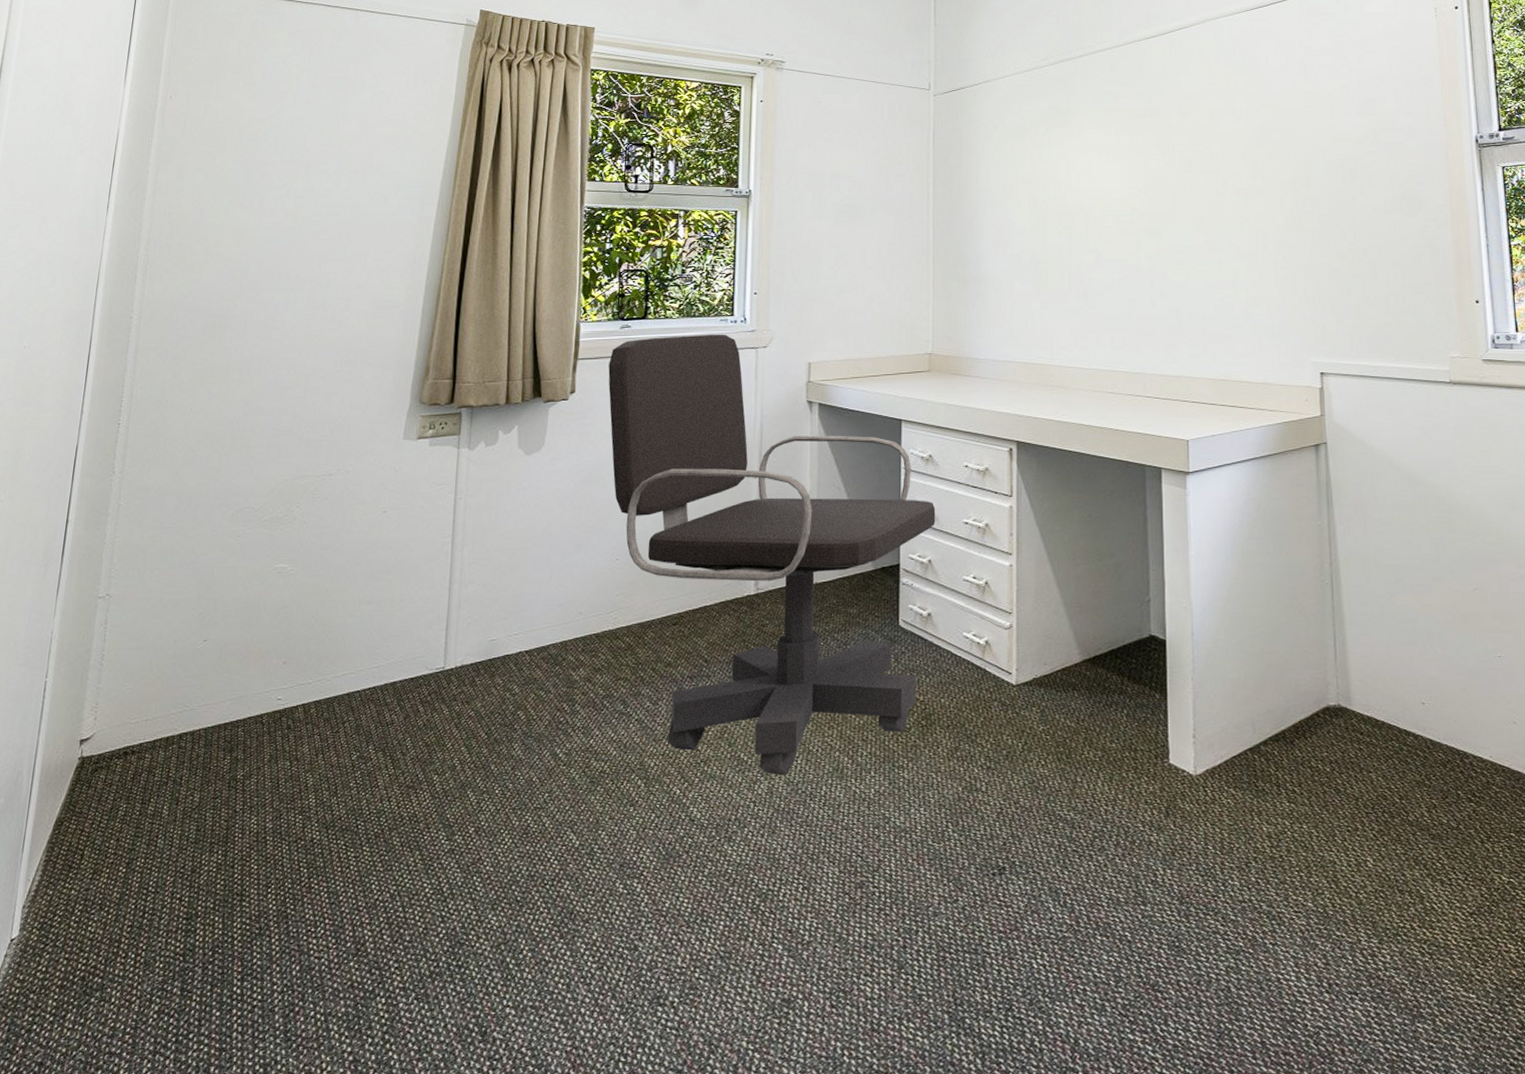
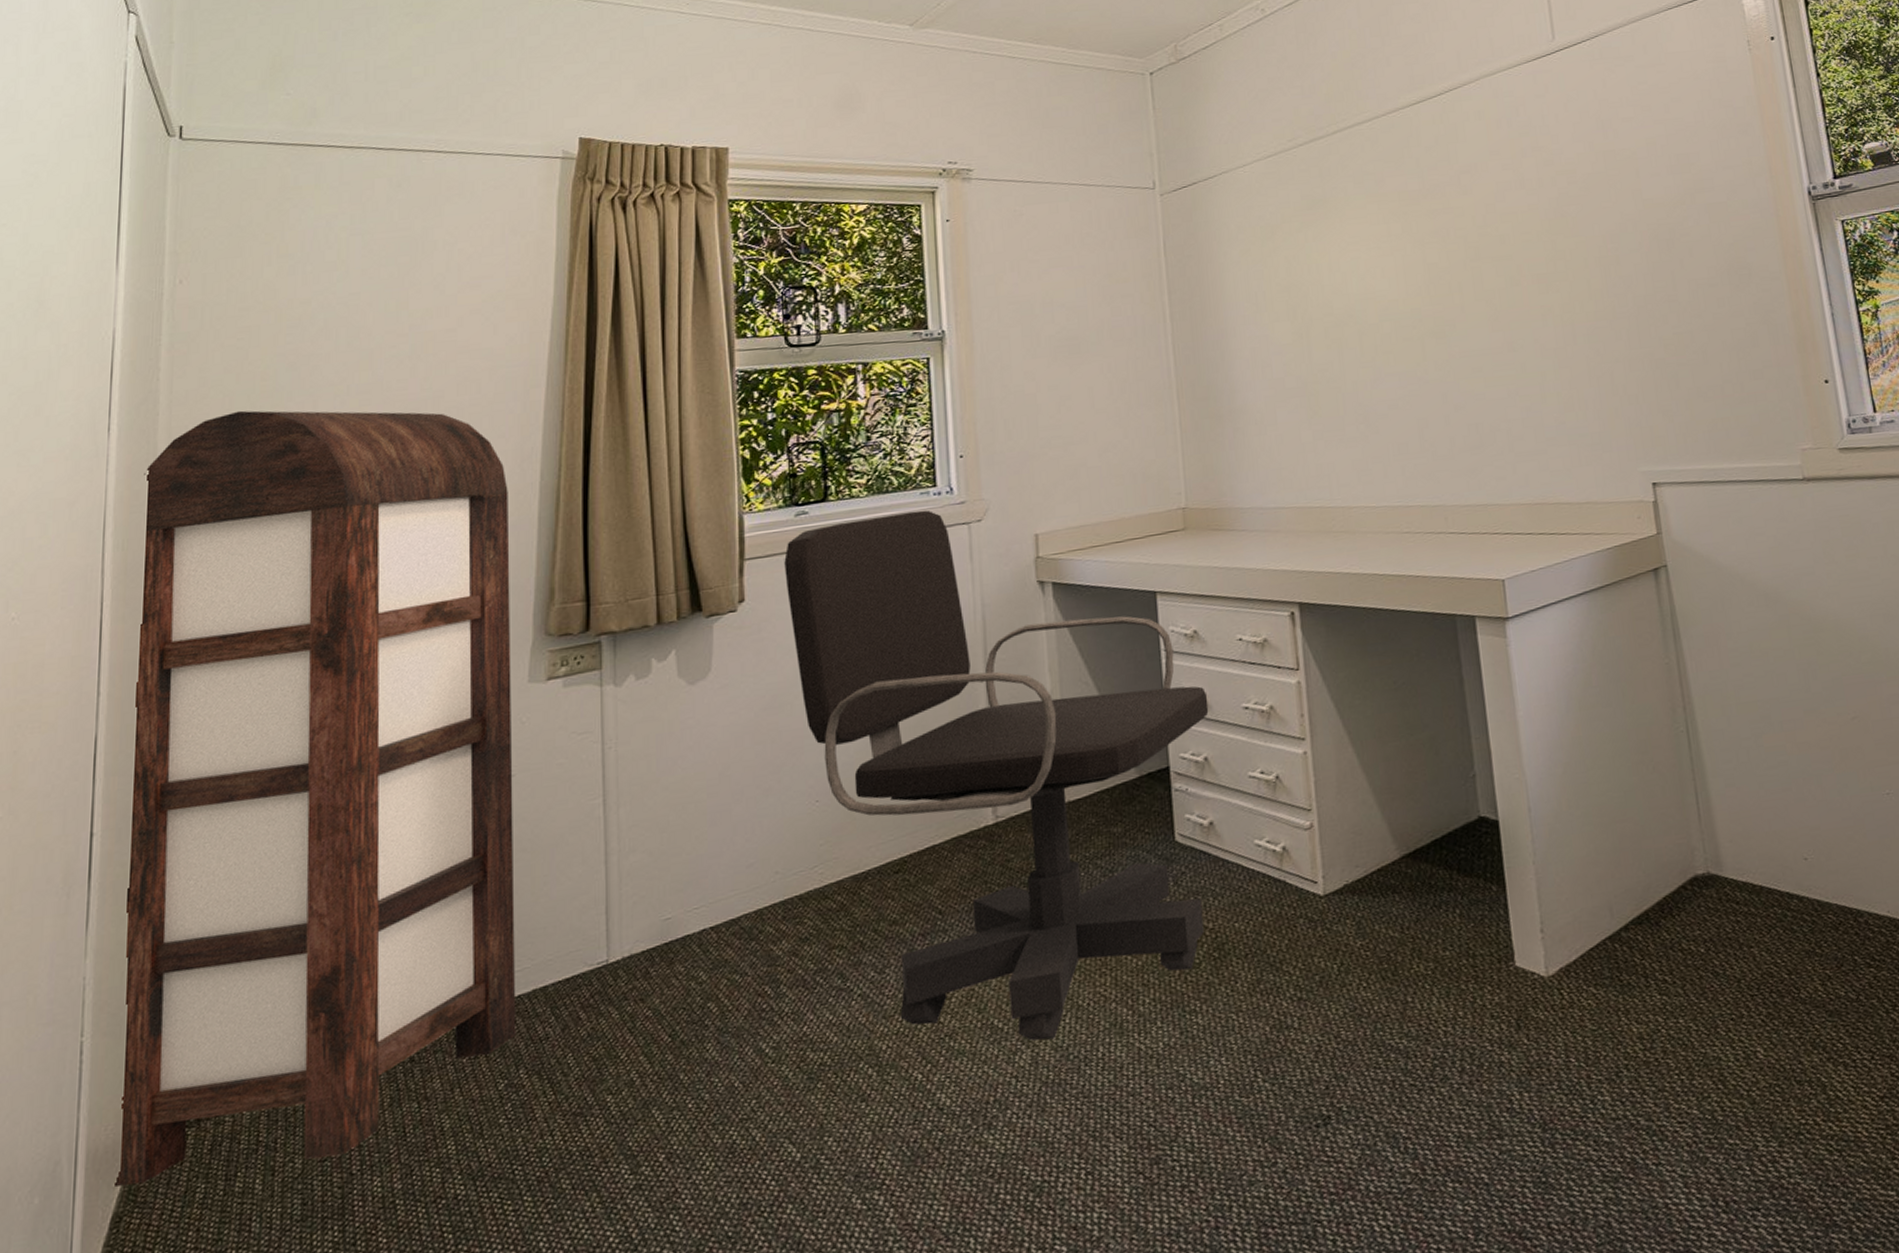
bookshelf: none [58,202,402,799] -> present [113,410,516,1188]

